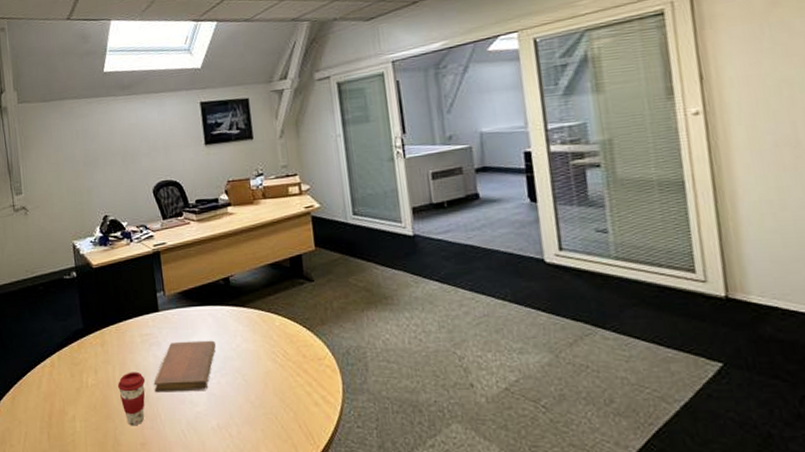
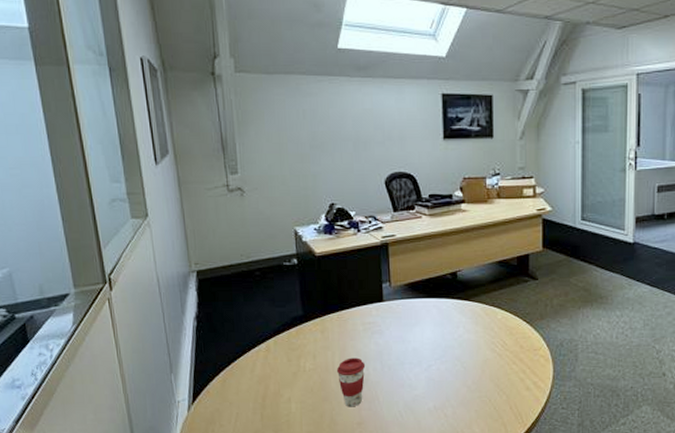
notebook: present [153,340,217,393] -> none [374,330,439,377]

